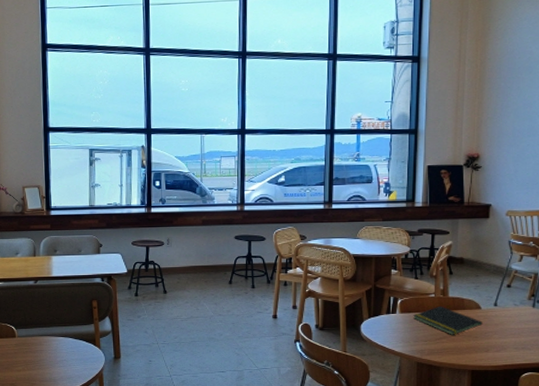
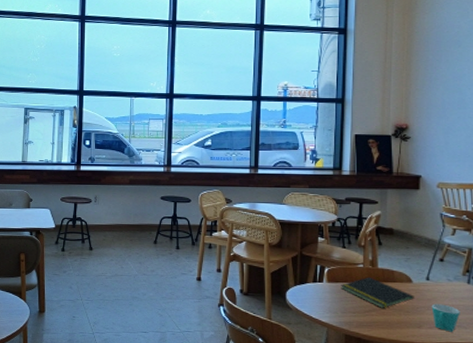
mug: none [498,328,525,354] -> present [431,303,460,332]

